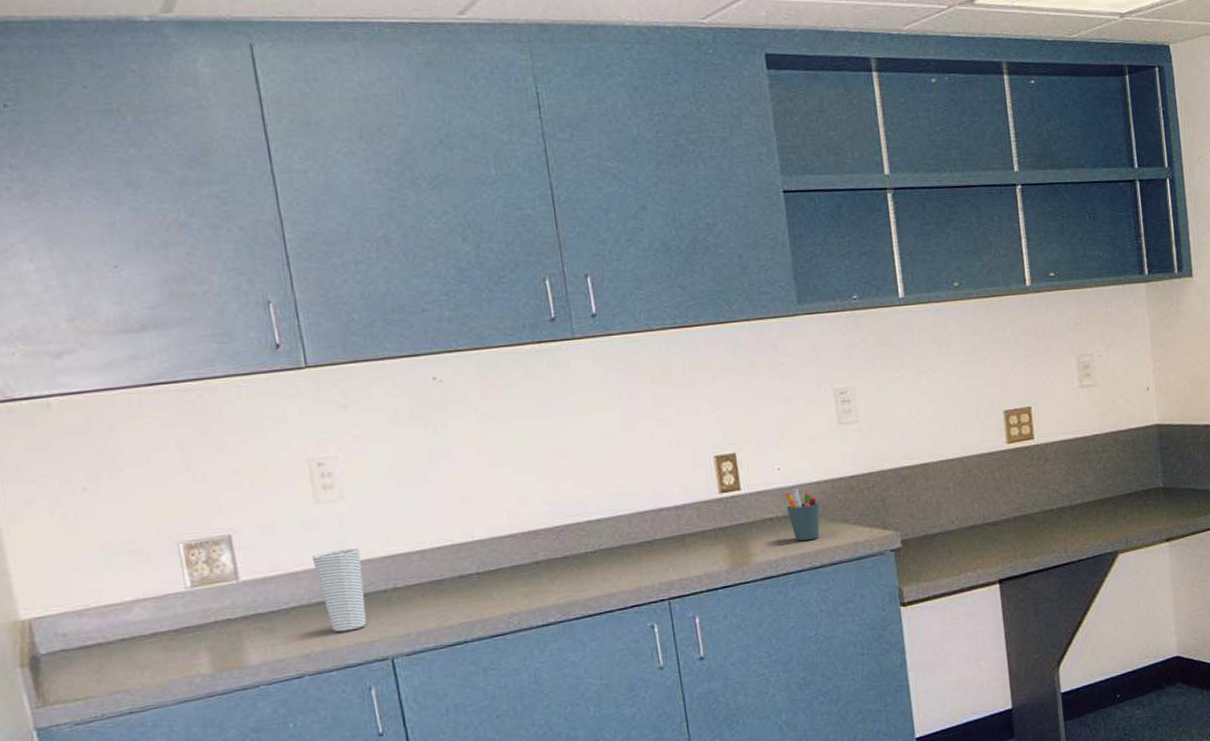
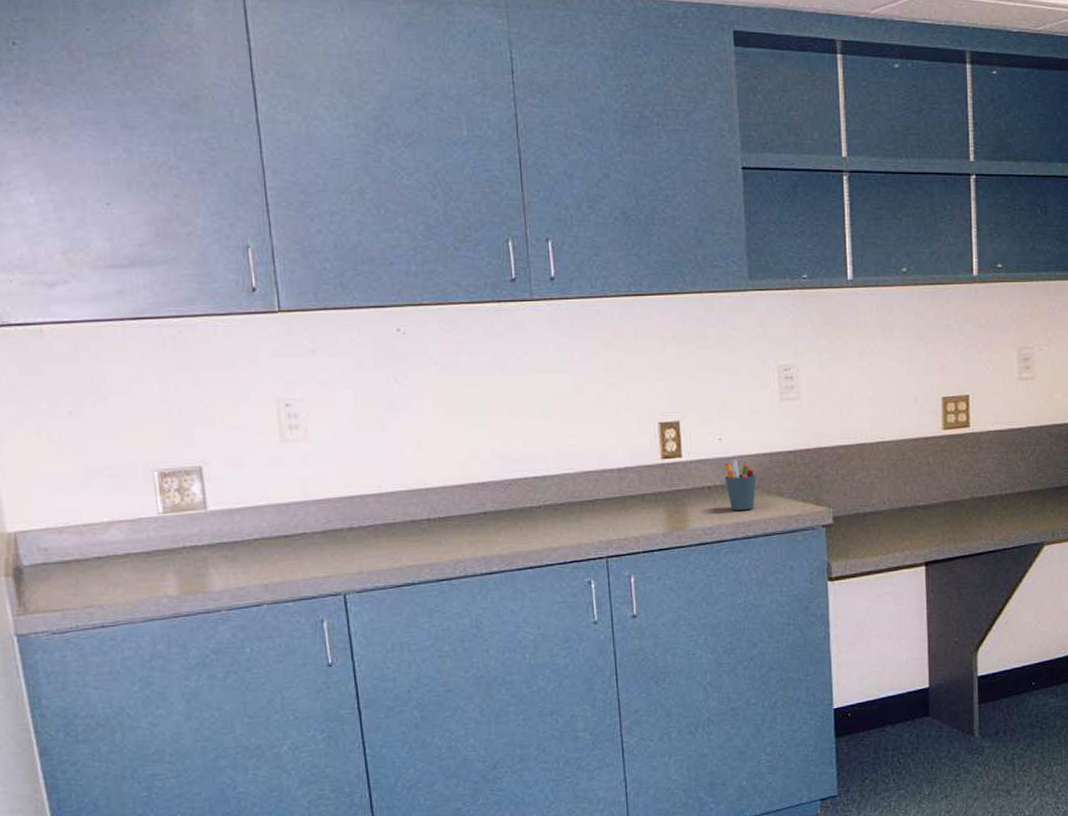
cup: present [312,548,367,633] -> none [275,487,323,566]

